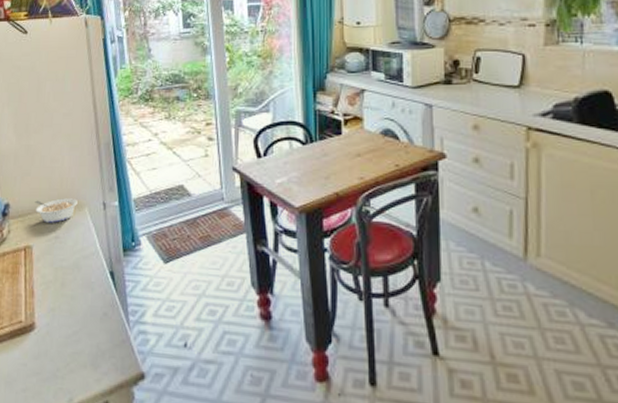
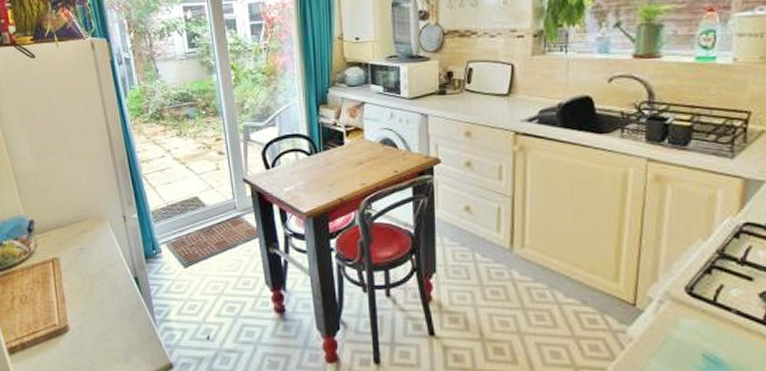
legume: present [35,198,78,223] -> none [58,213,99,236]

